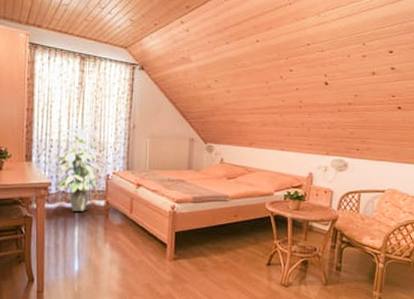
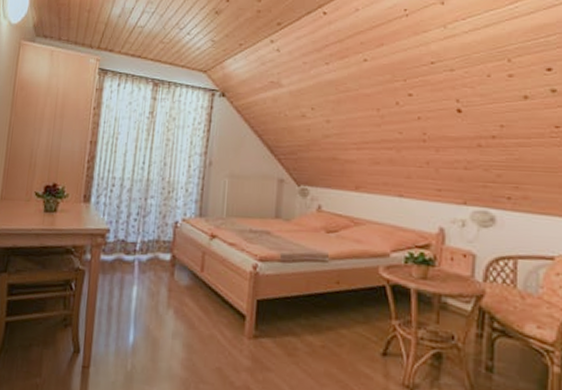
indoor plant: present [55,123,103,211] -> none [114,158,171,266]

